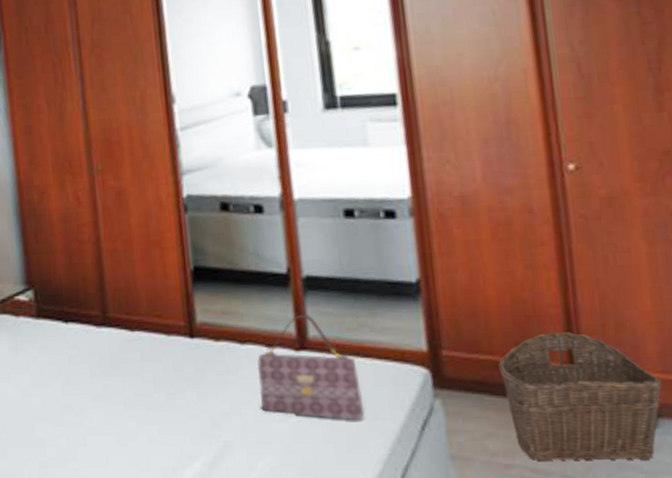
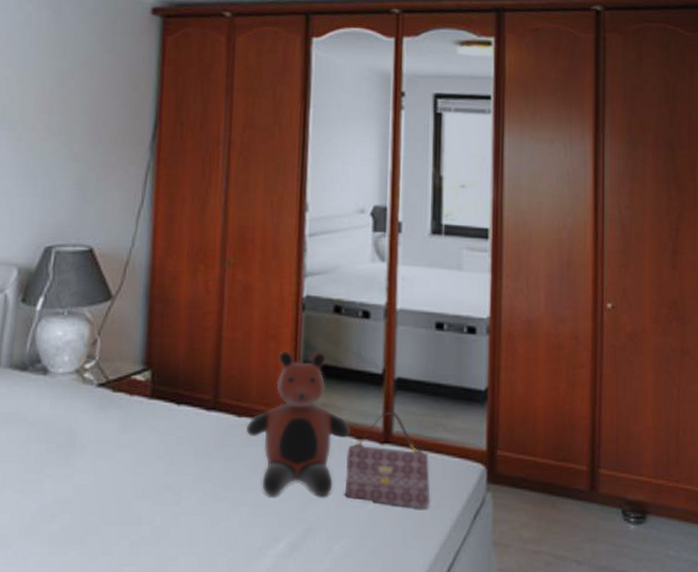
teddy bear: none [141,255,258,413] -> present [245,350,350,497]
wicker basket: present [498,332,663,462] -> none [539,440,653,549]

